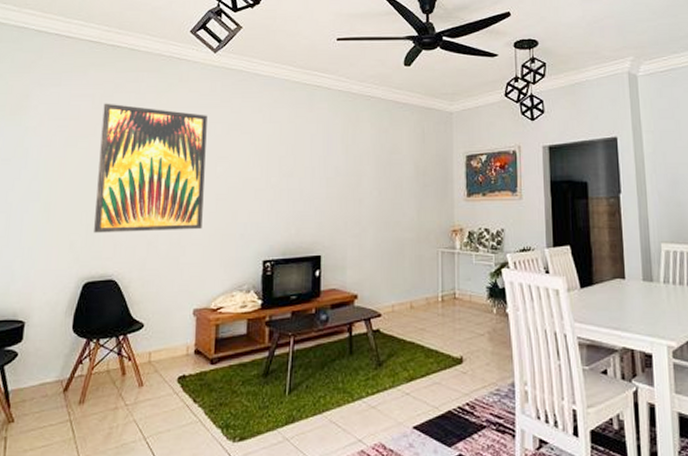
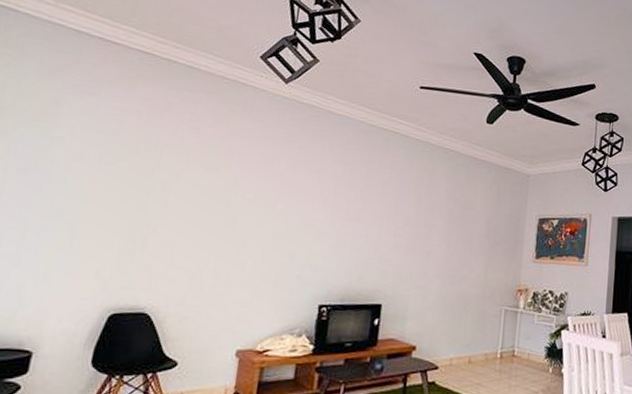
wall art: present [94,103,207,233] -> none [127,121,272,268]

